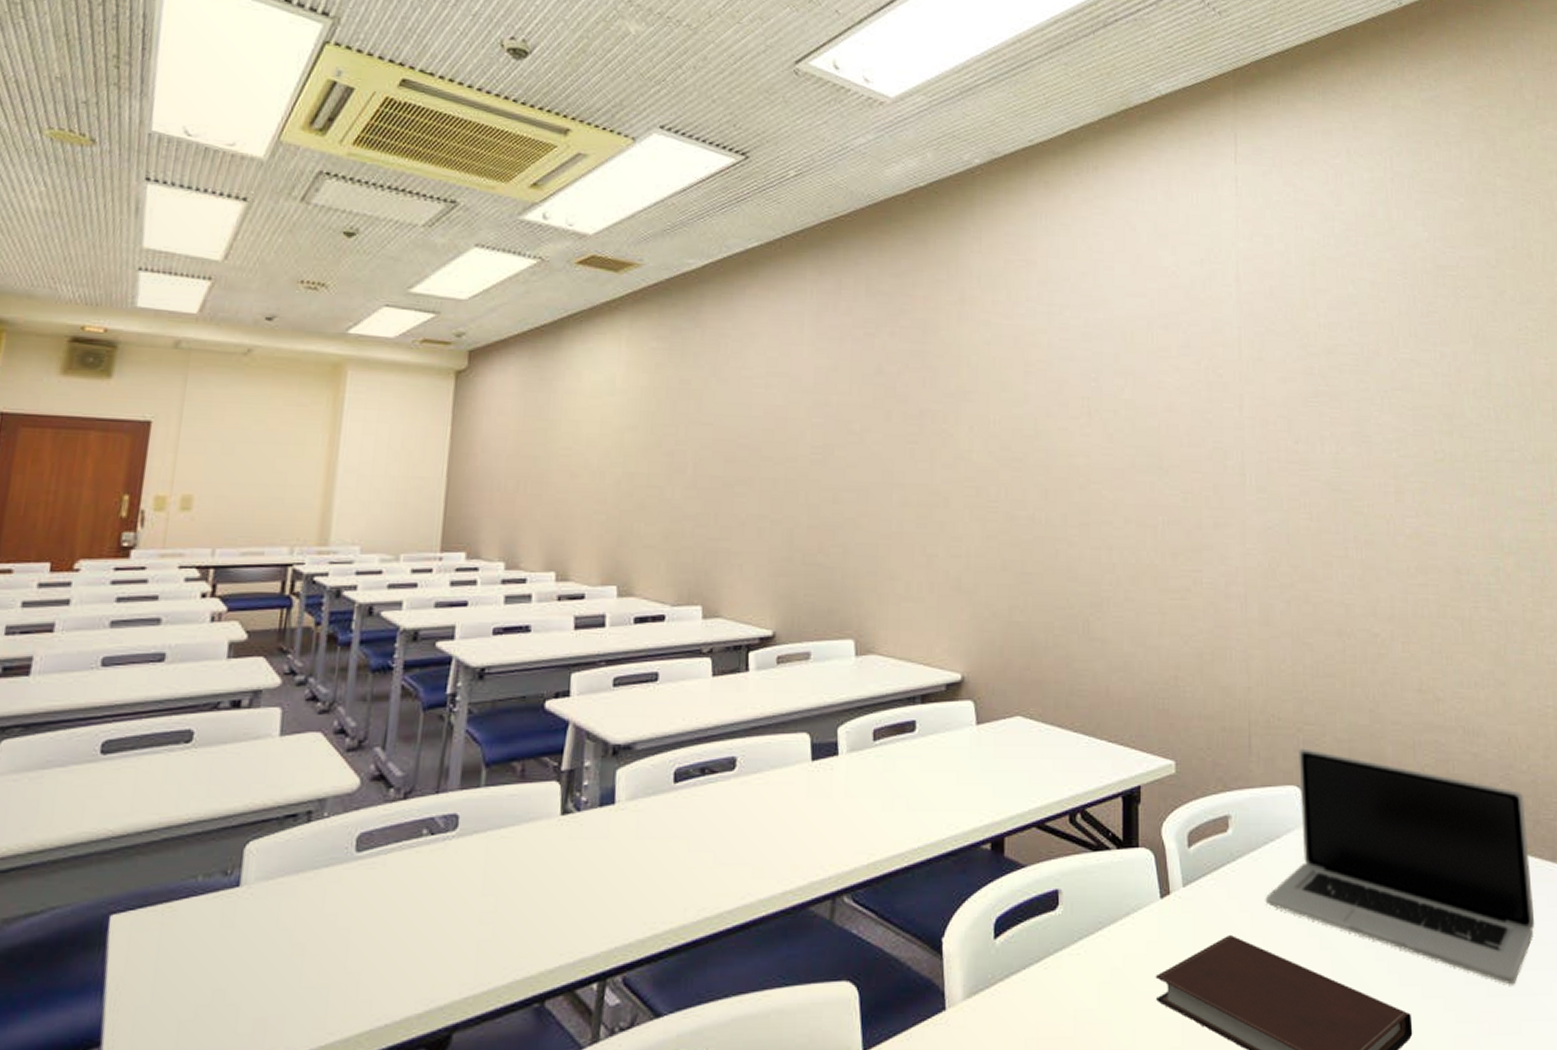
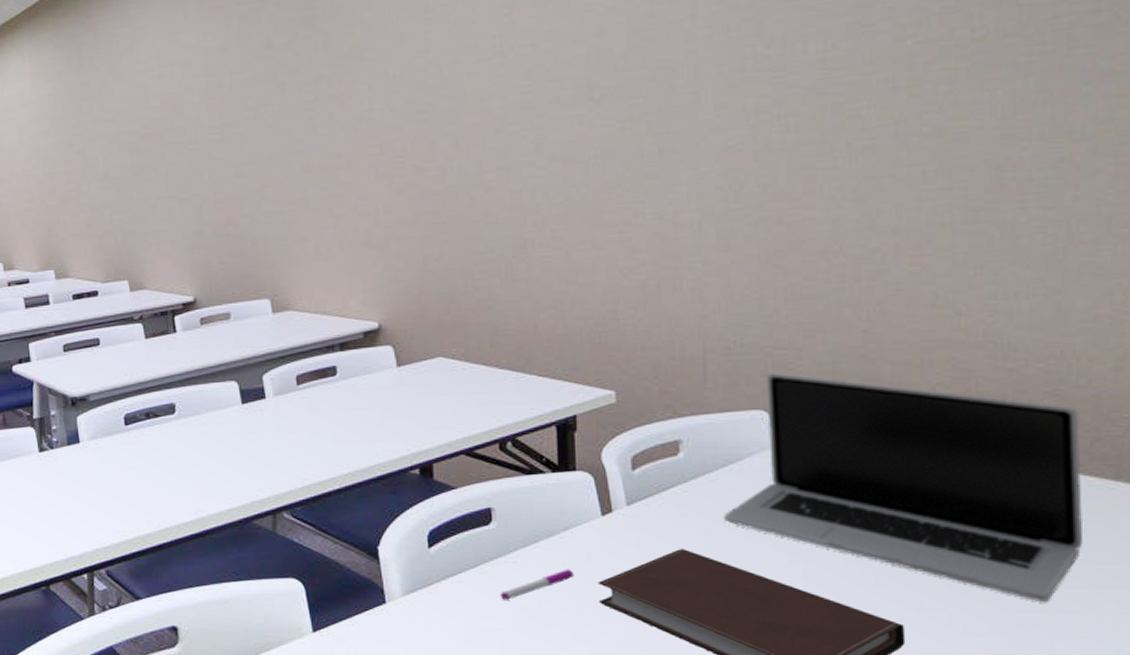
pen: none [1062,961,1134,1001] -> present [499,569,575,600]

